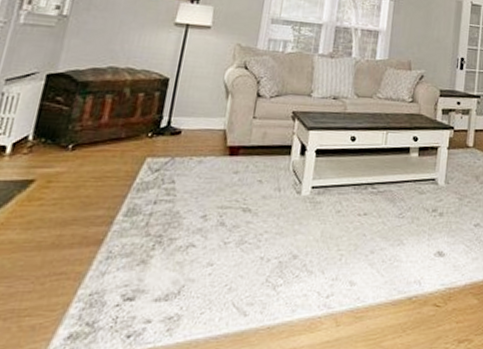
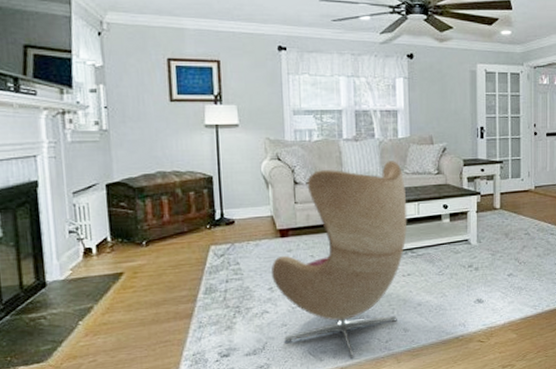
armchair: none [204,82,376,316] -> present [271,161,408,359]

